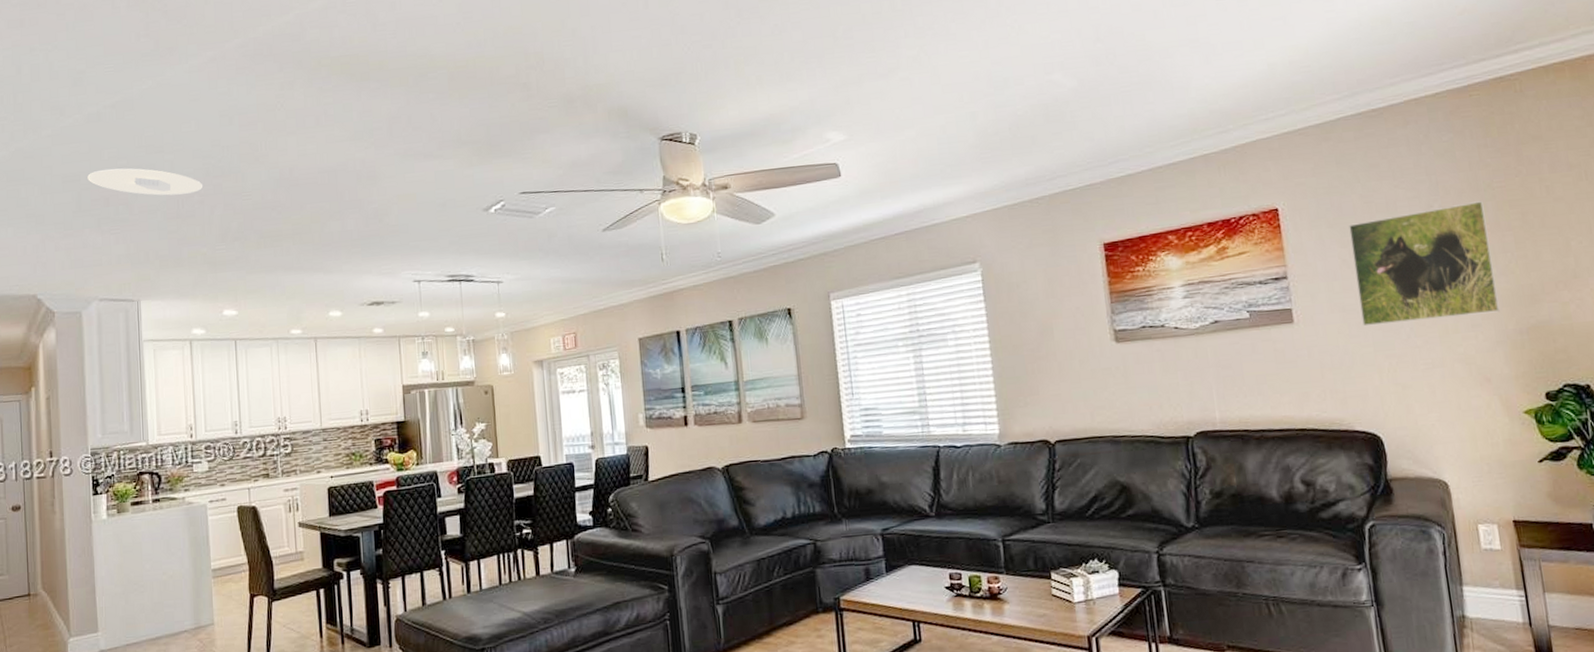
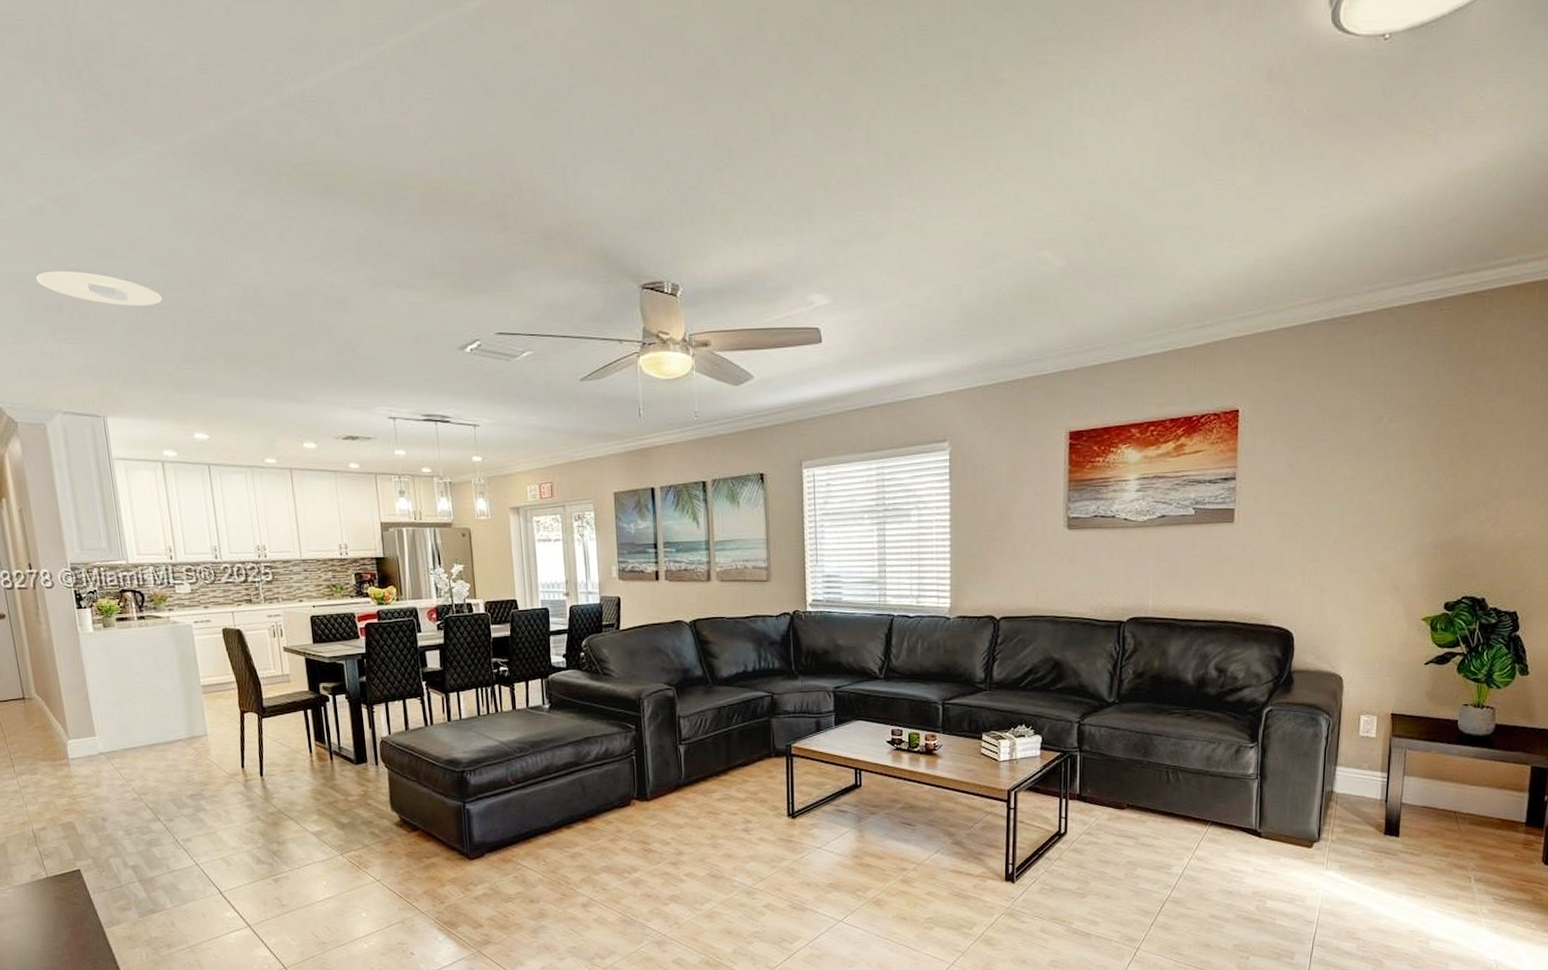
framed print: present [1349,201,1500,327] -> none [1296,417,1429,531]

